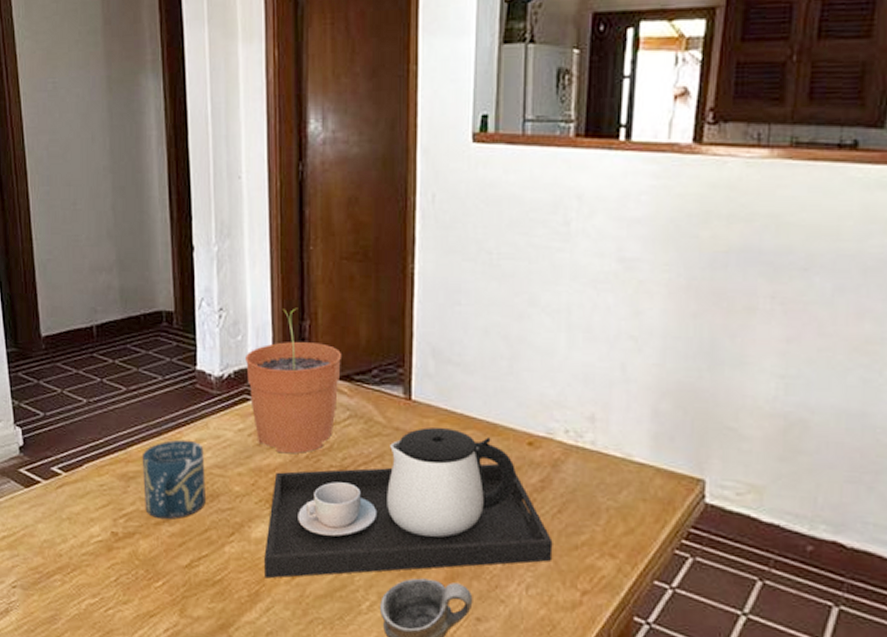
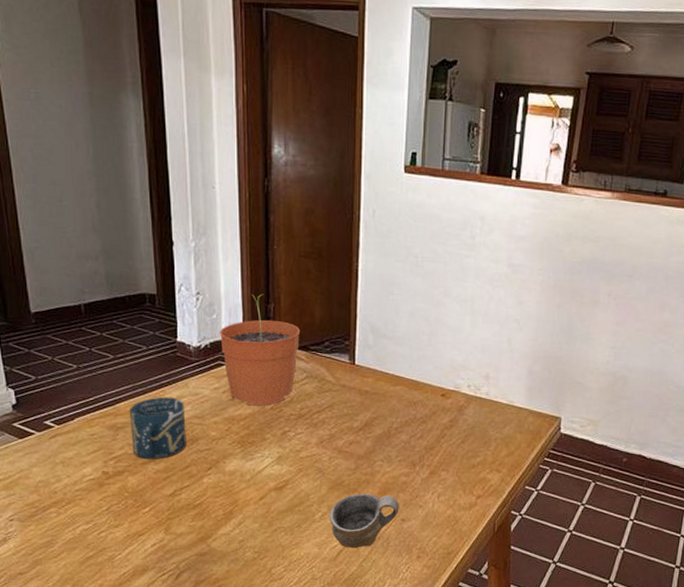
teapot: present [264,427,553,579] -> none [237,384,457,501]

